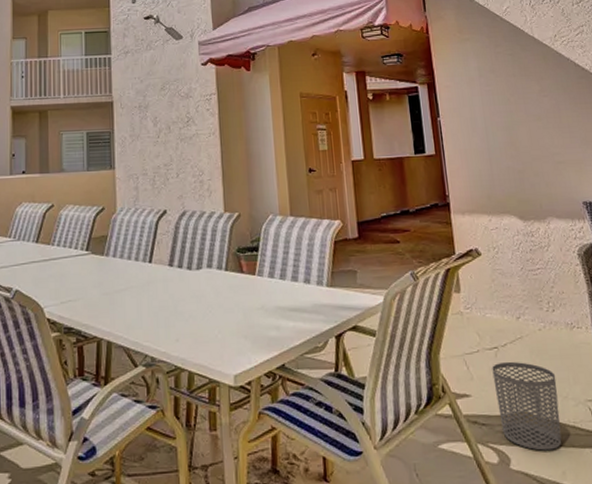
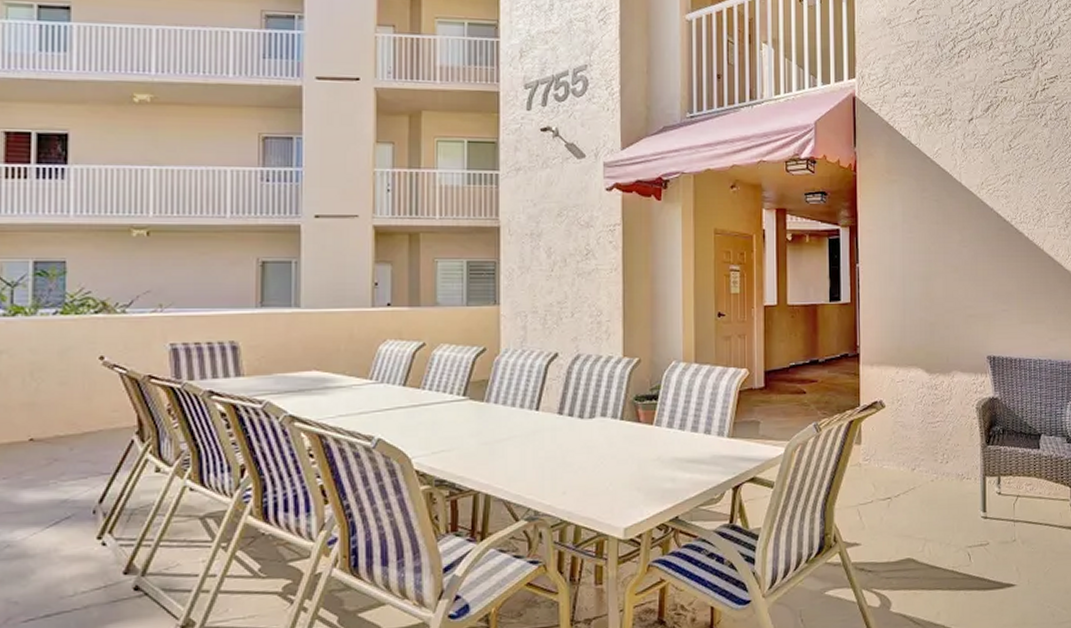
waste bin: present [492,361,562,451] -> none [883,511,942,594]

